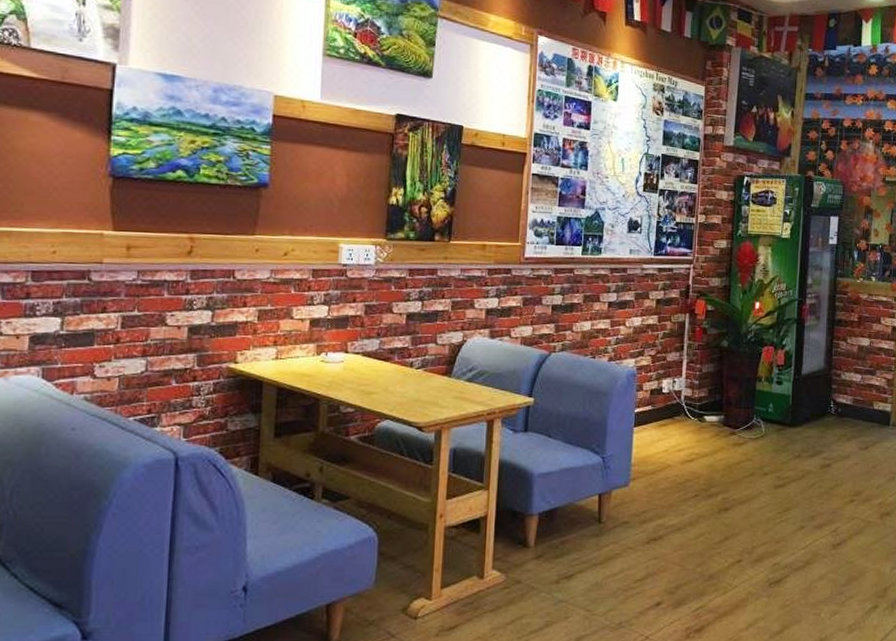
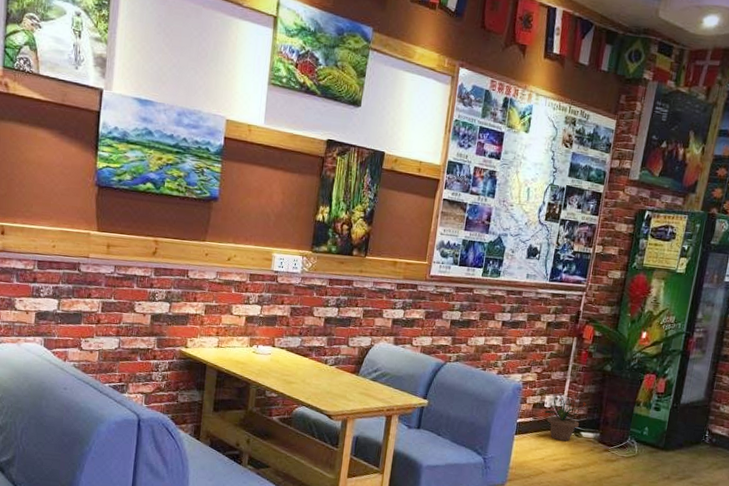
potted plant: none [662,370,707,428] -> present [543,388,587,441]

